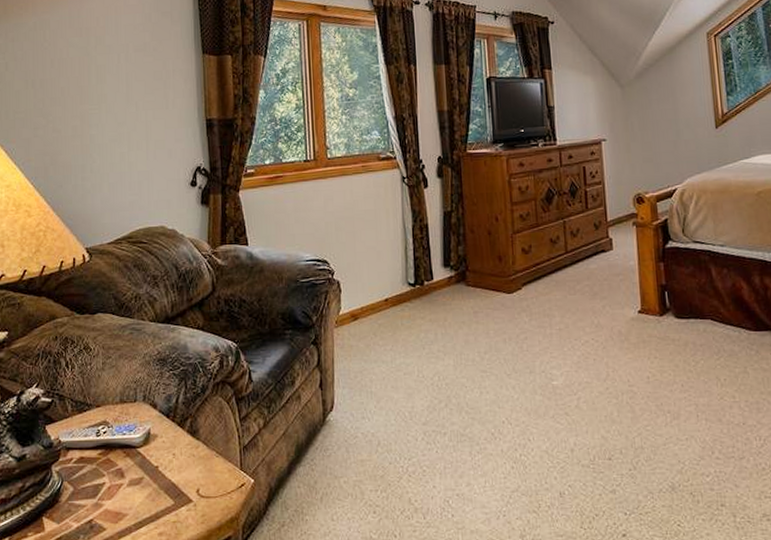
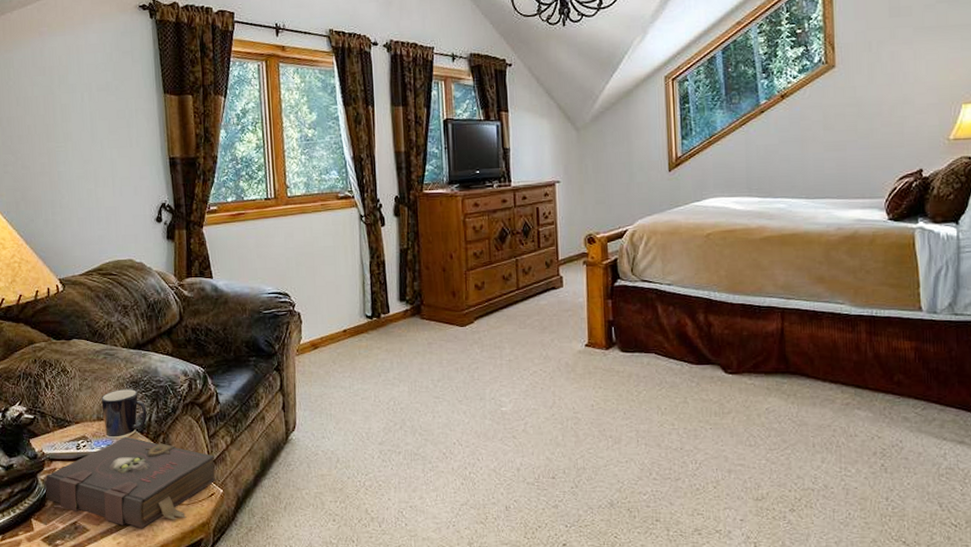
book: none [60,420,246,527] -> present [45,436,215,529]
mug: none [125,368,174,425] -> present [101,389,147,440]

